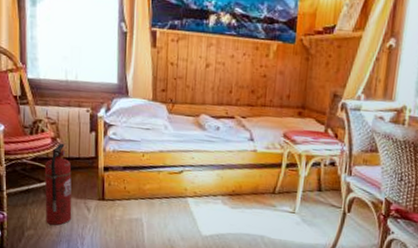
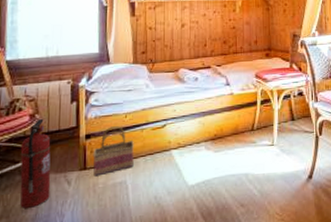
basket: none [110,163,151,209] -> present [93,126,134,177]

